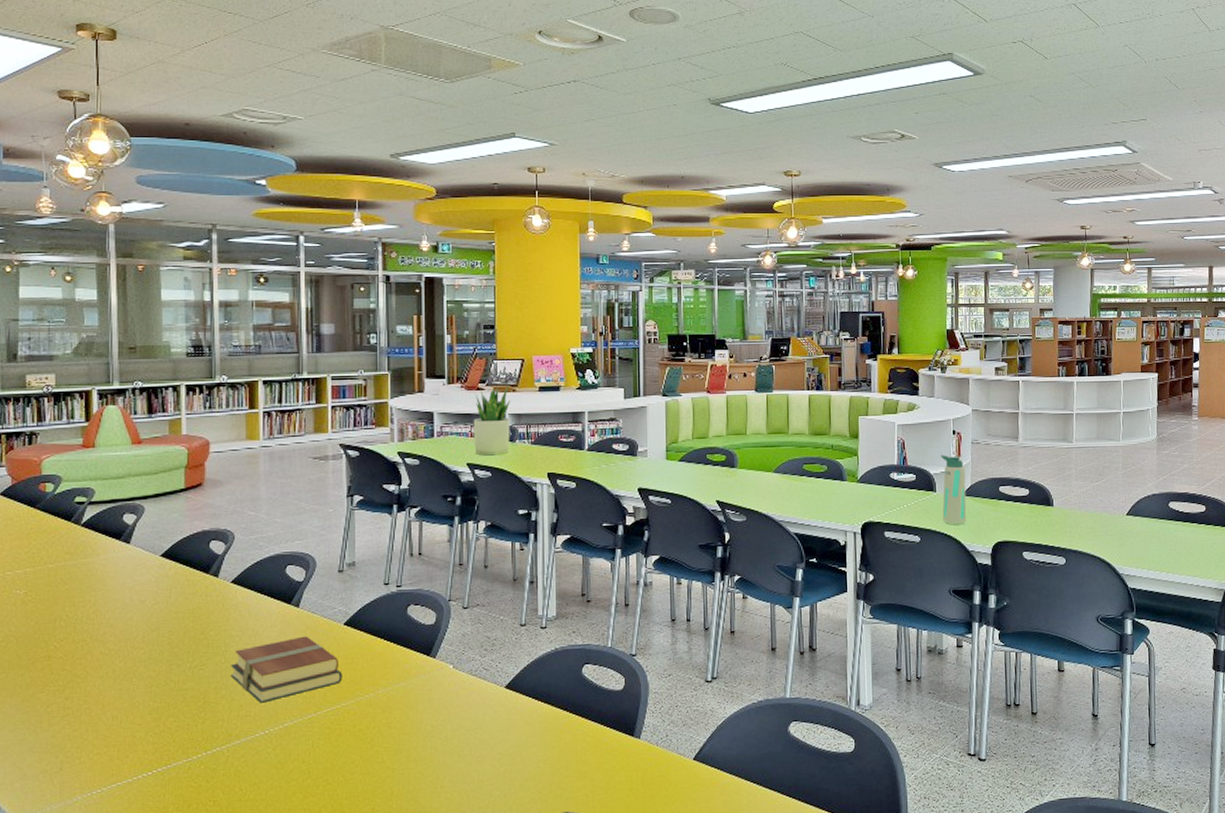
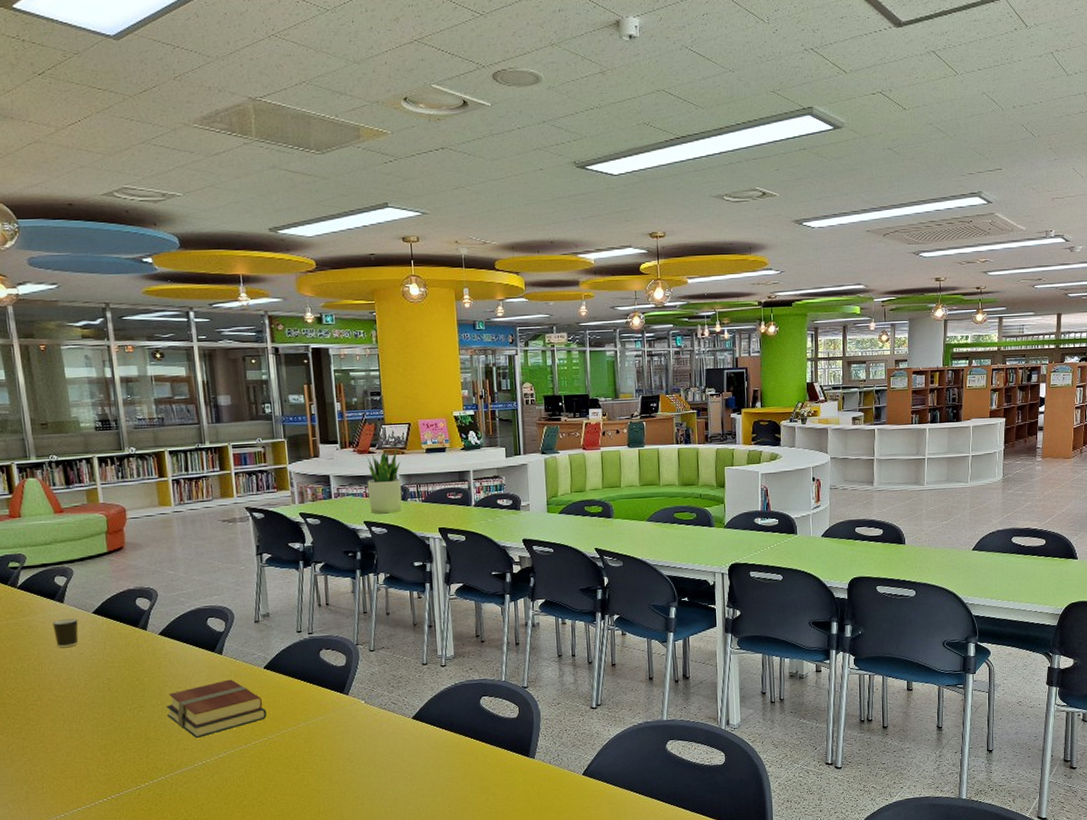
mug: none [115,562,143,595] -> present [53,618,79,648]
water bottle: present [940,455,967,525] -> none [801,500,826,564]

